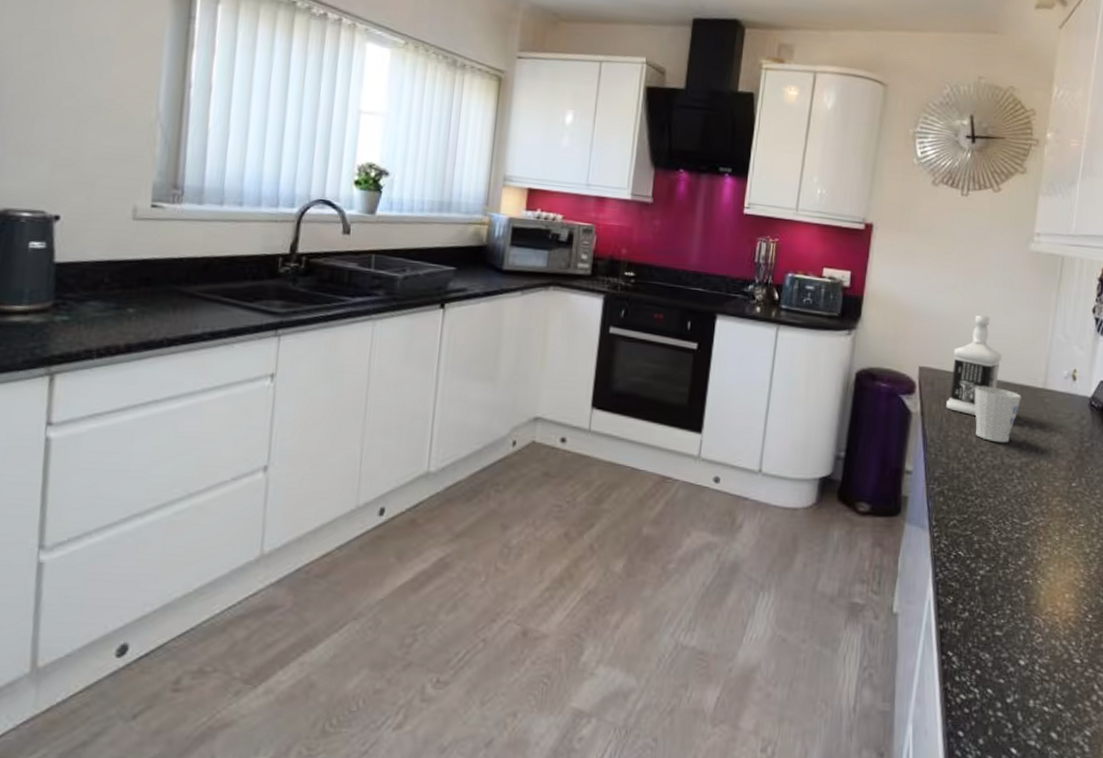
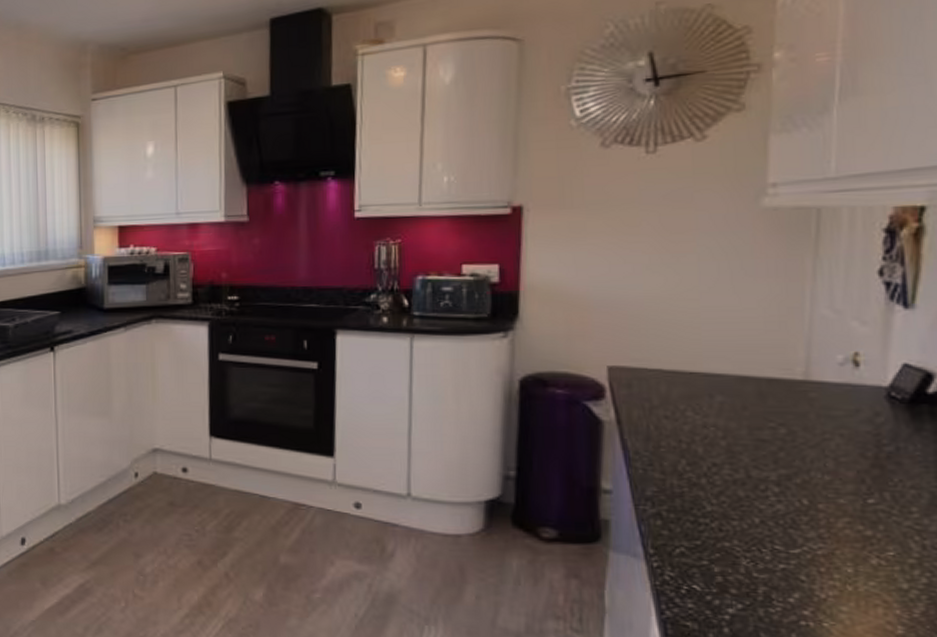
bottle: present [946,315,1002,416] -> none [653,297,733,420]
mug: present [974,385,1021,443] -> none [694,383,770,452]

